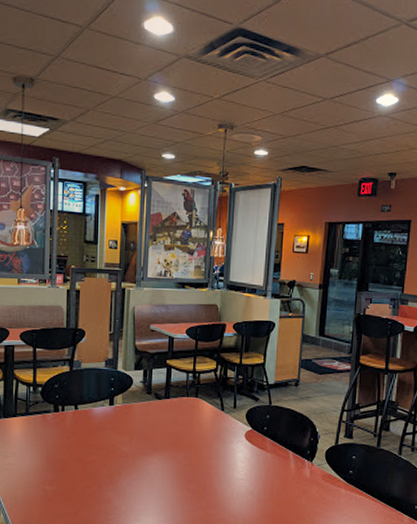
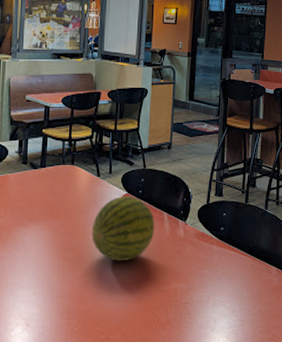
fruit: none [215,432,280,497] -> present [91,196,155,261]

